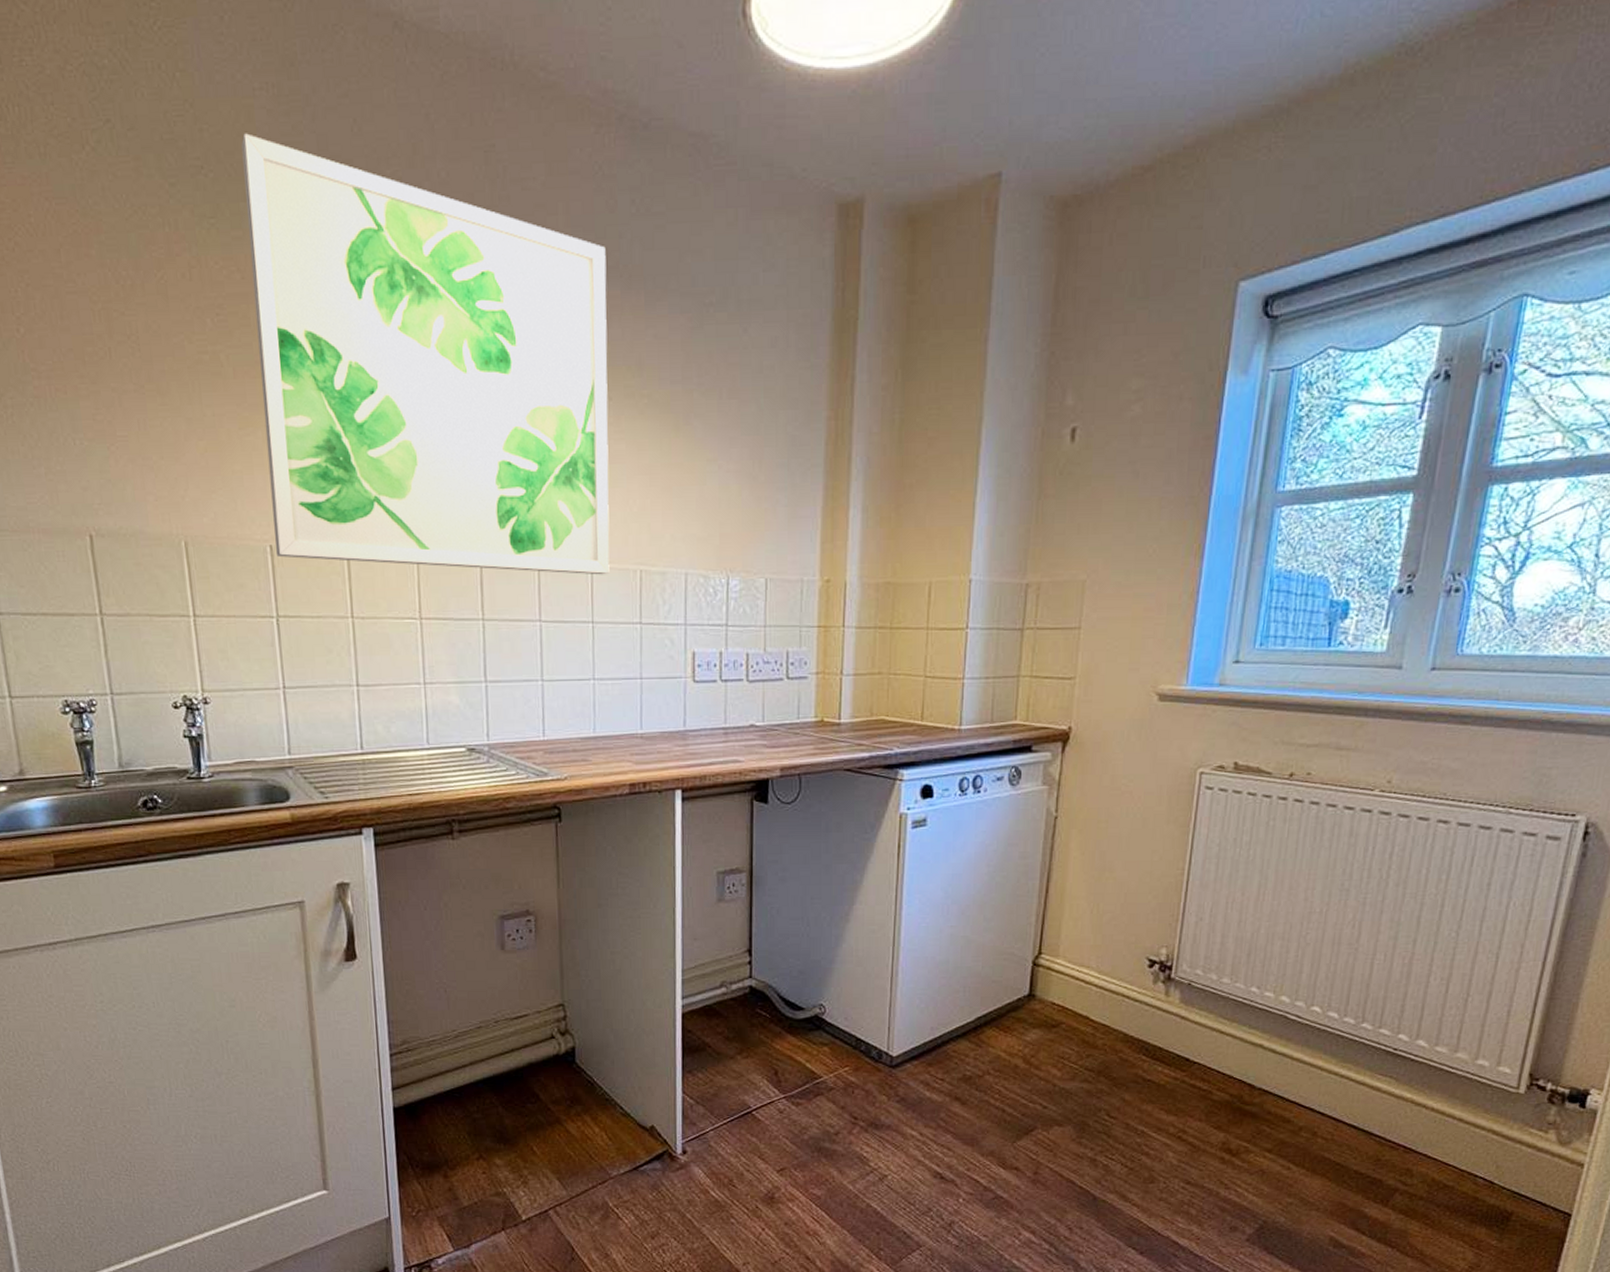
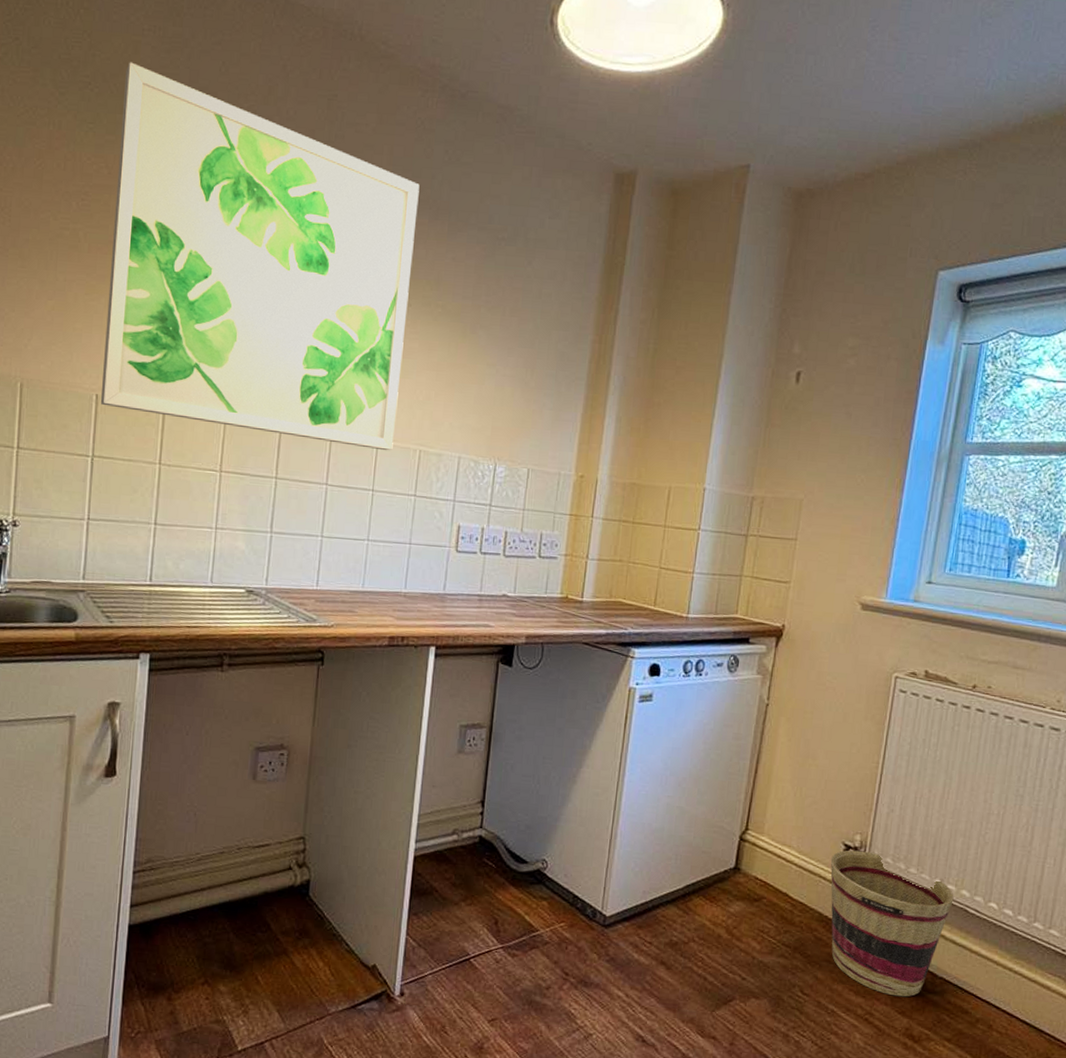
basket: none [1134,965,1273,1112] -> present [830,850,954,997]

